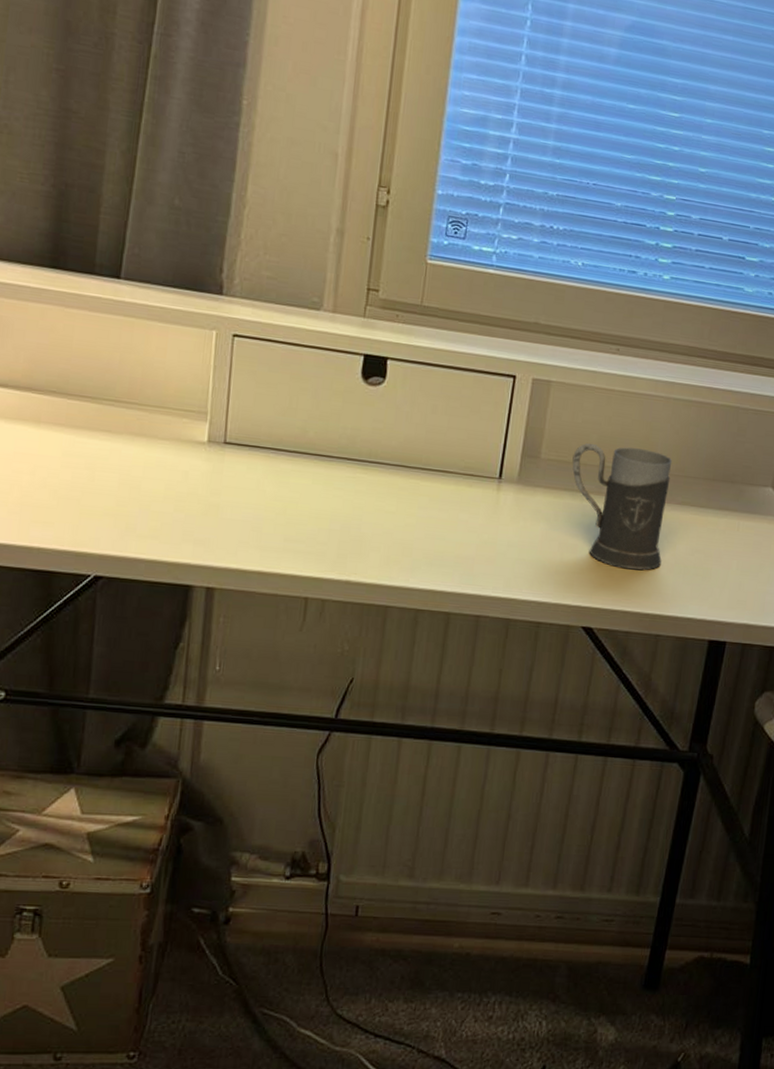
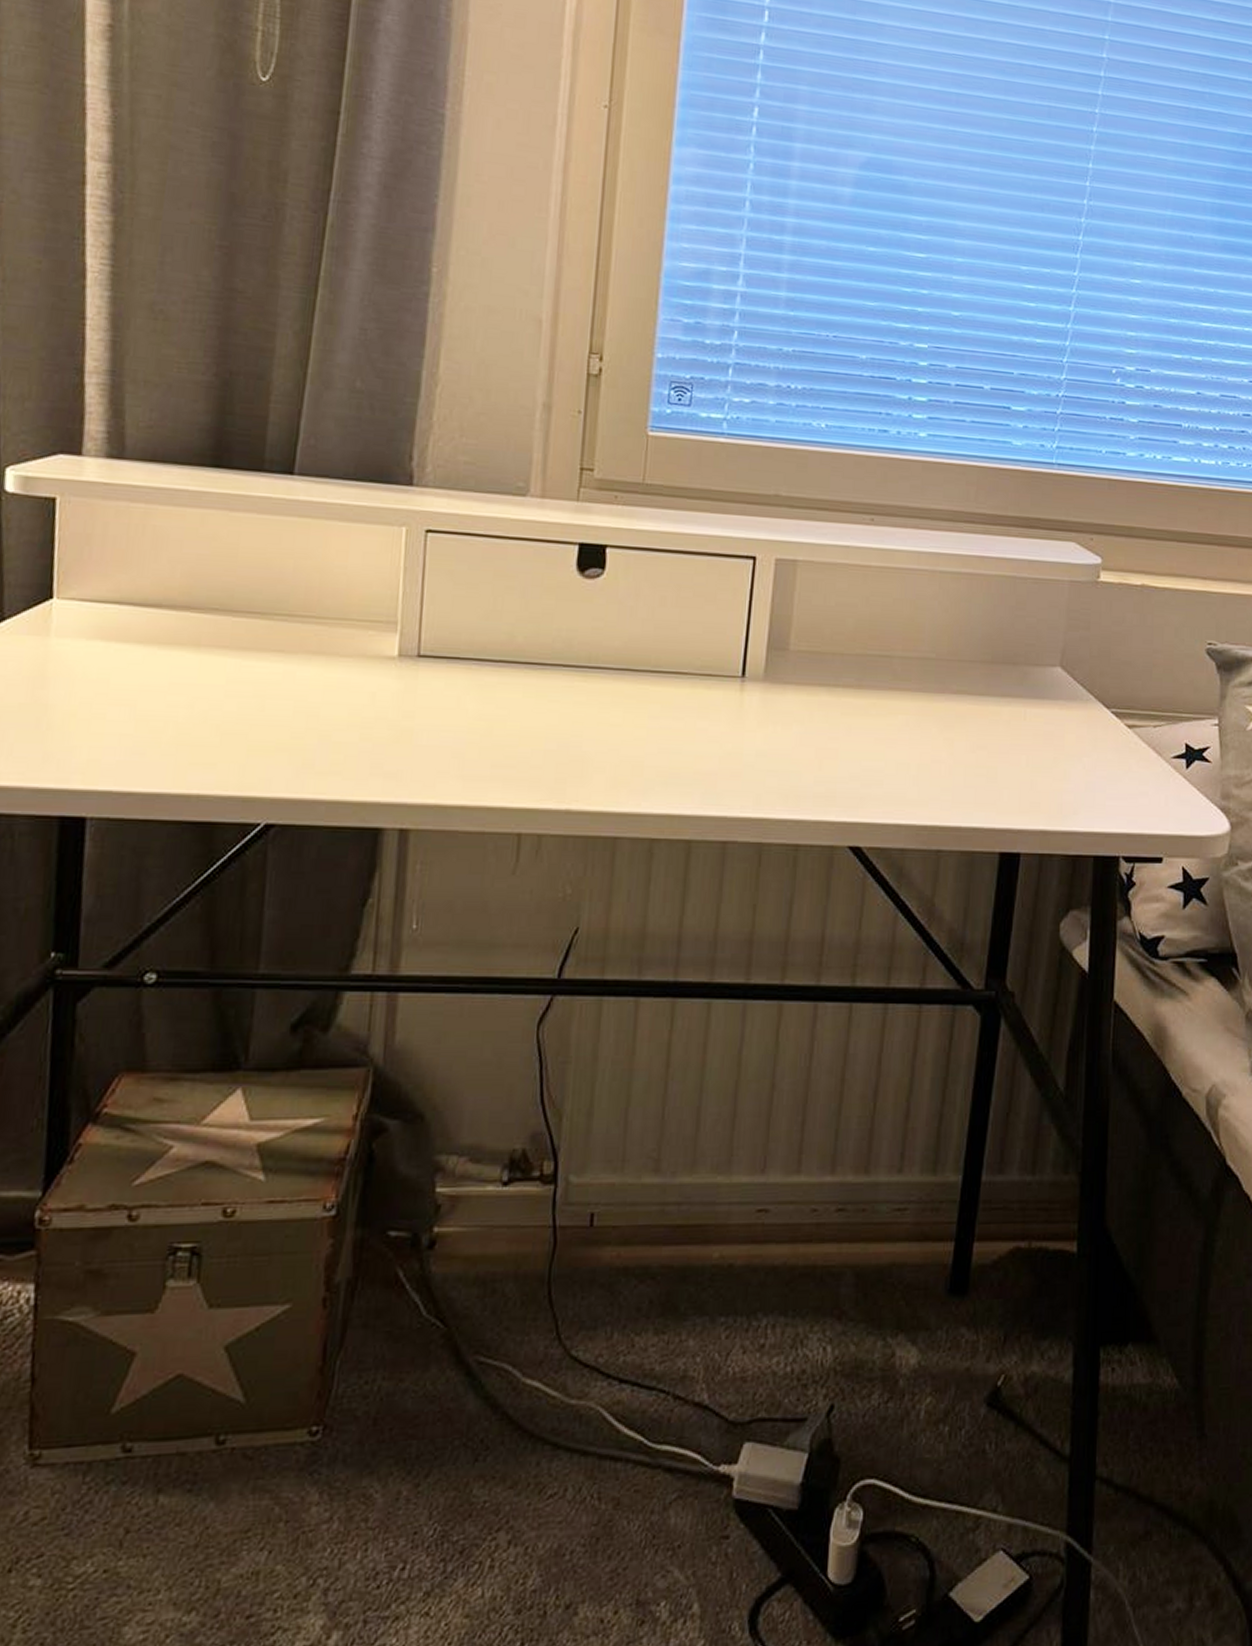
mug: present [572,443,672,570] -> none [826,629,943,774]

